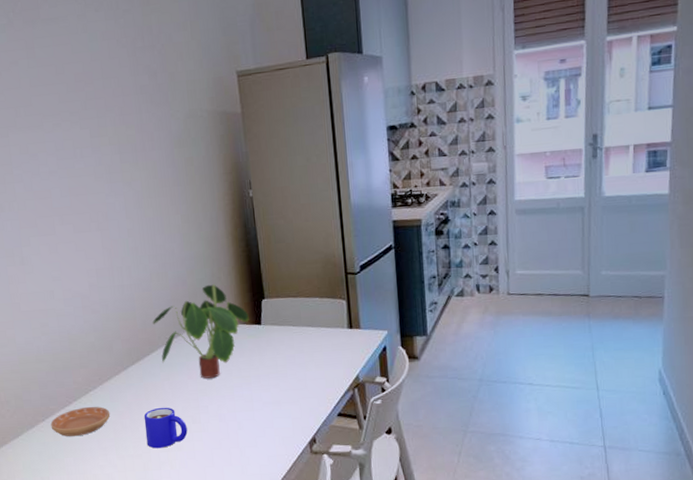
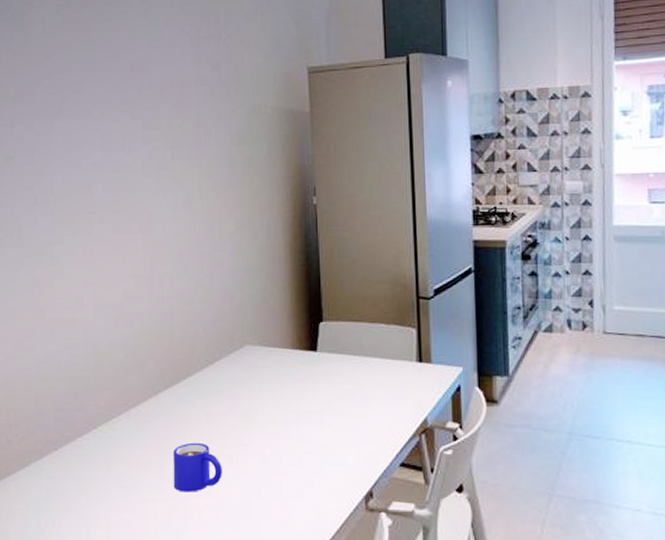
saucer: present [50,406,110,437] -> none [64,436,134,472]
plant: present [153,284,249,379] -> none [193,301,303,411]

